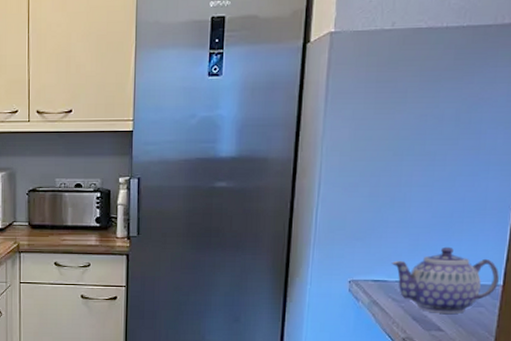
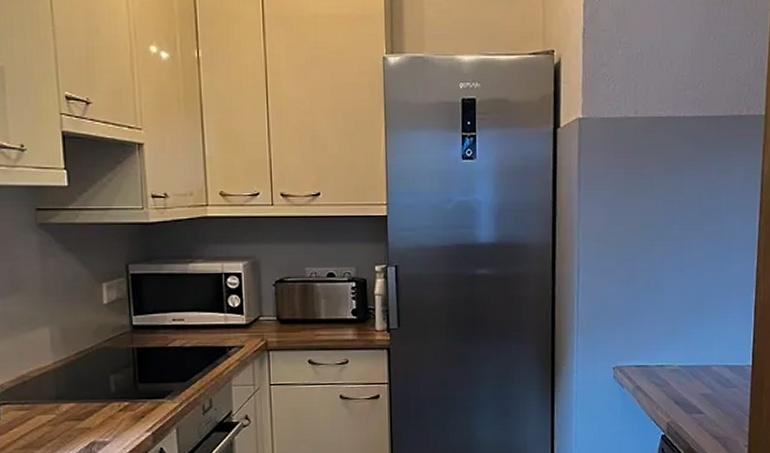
teapot: present [391,246,499,314] -> none [651,329,748,396]

